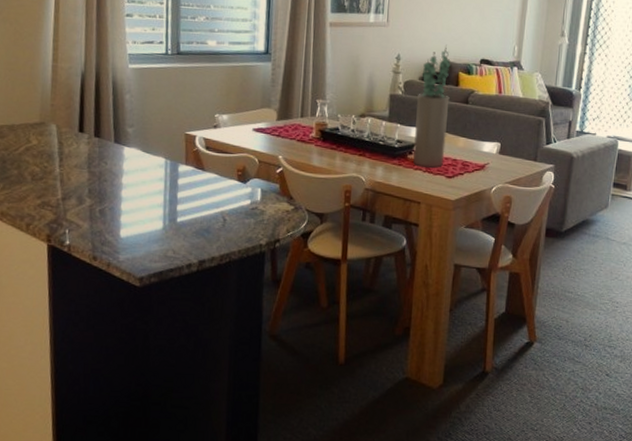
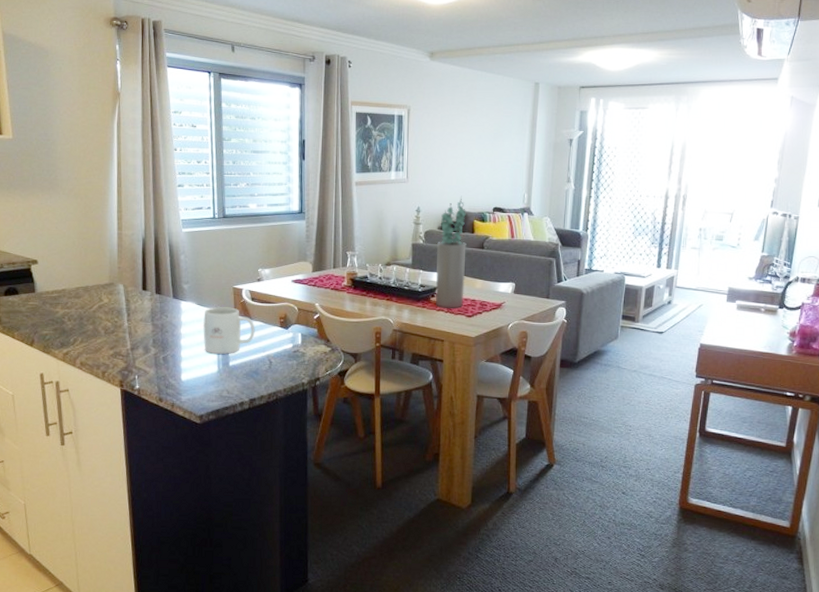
mug: none [148,155,209,209] -> present [203,307,255,354]

